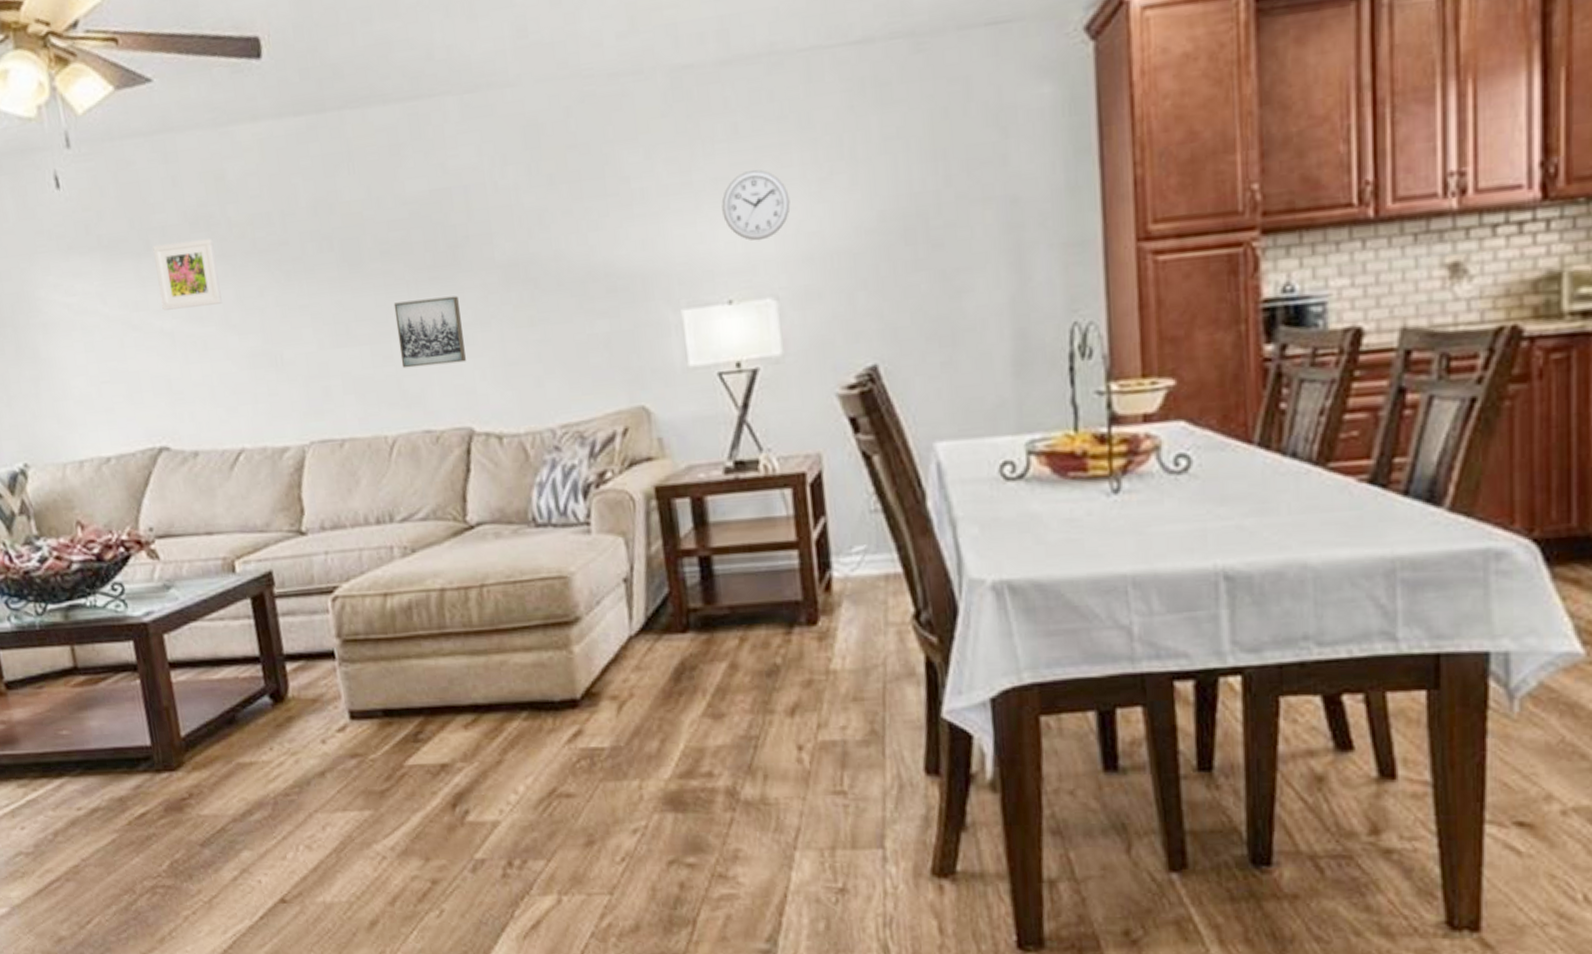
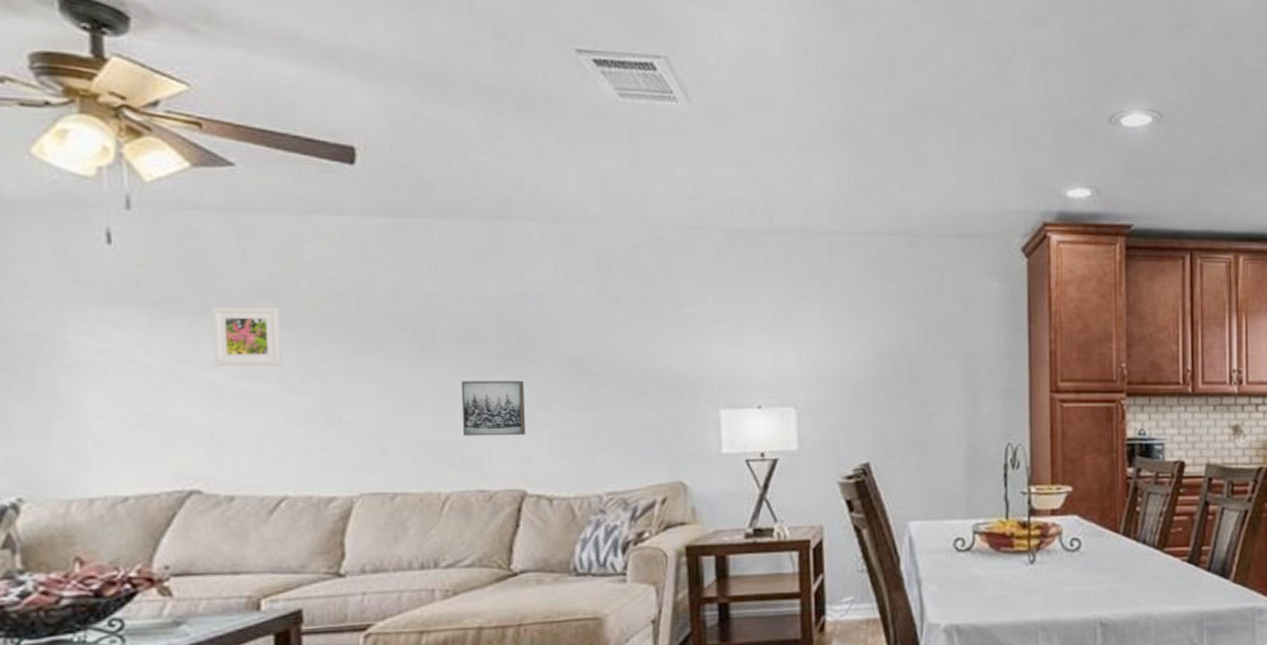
wall clock: present [721,170,790,241] -> none [758,312,811,364]

